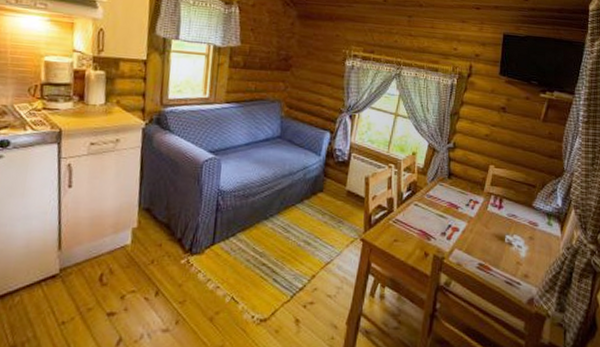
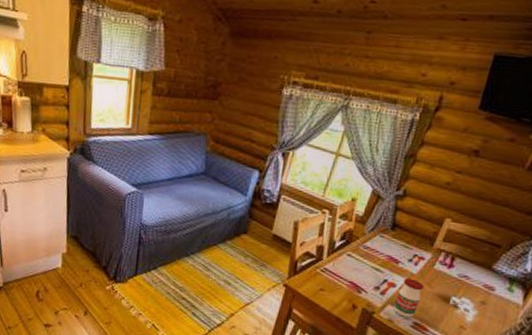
jar: none [459,221,482,259] -> present [392,278,424,318]

